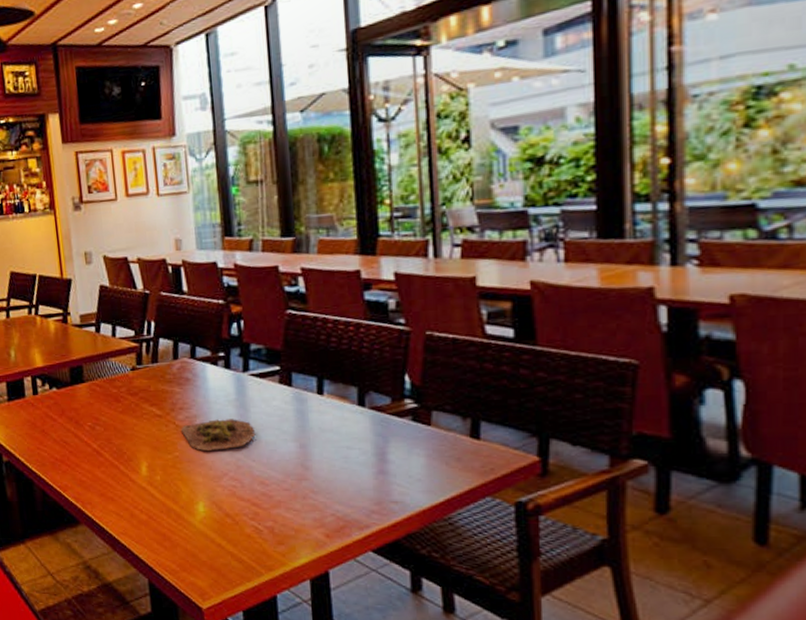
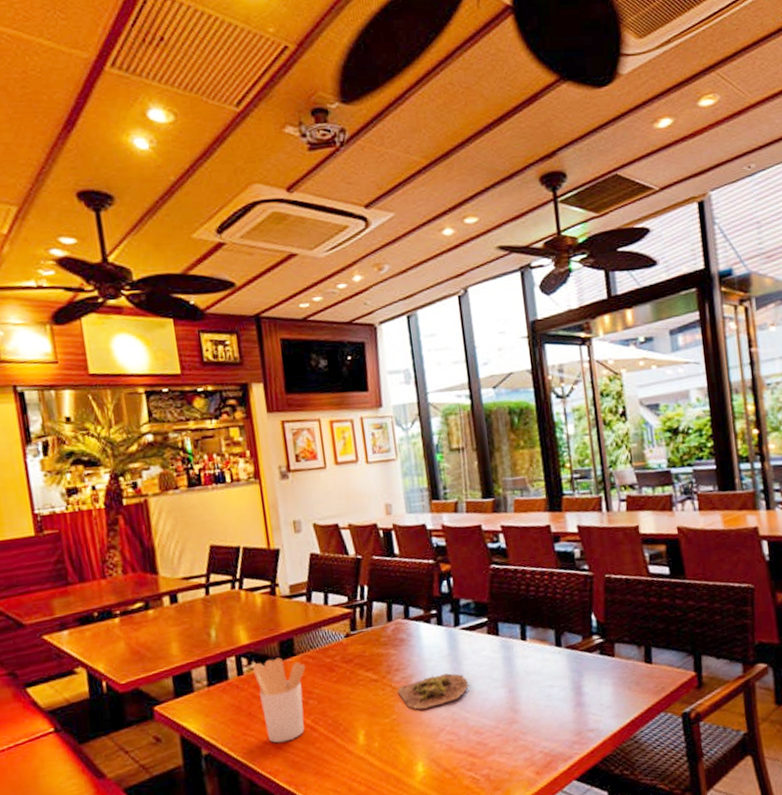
utensil holder: none [46,382,94,461] -> present [252,657,306,743]

